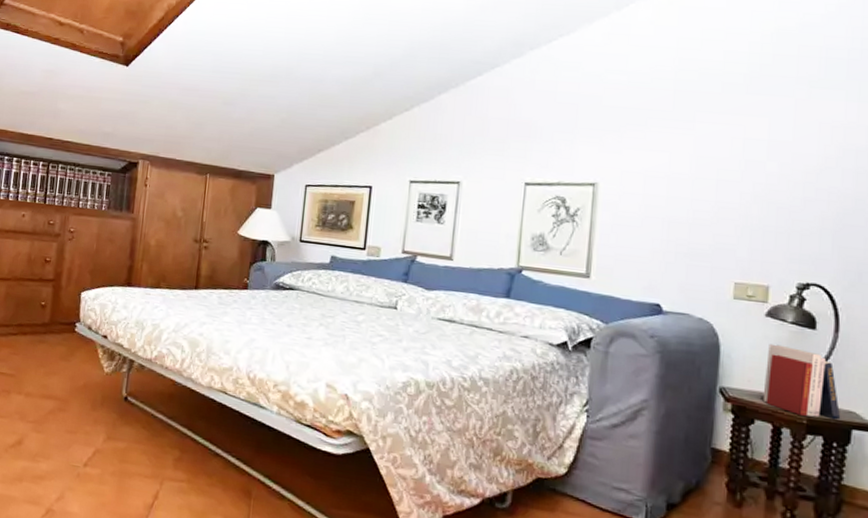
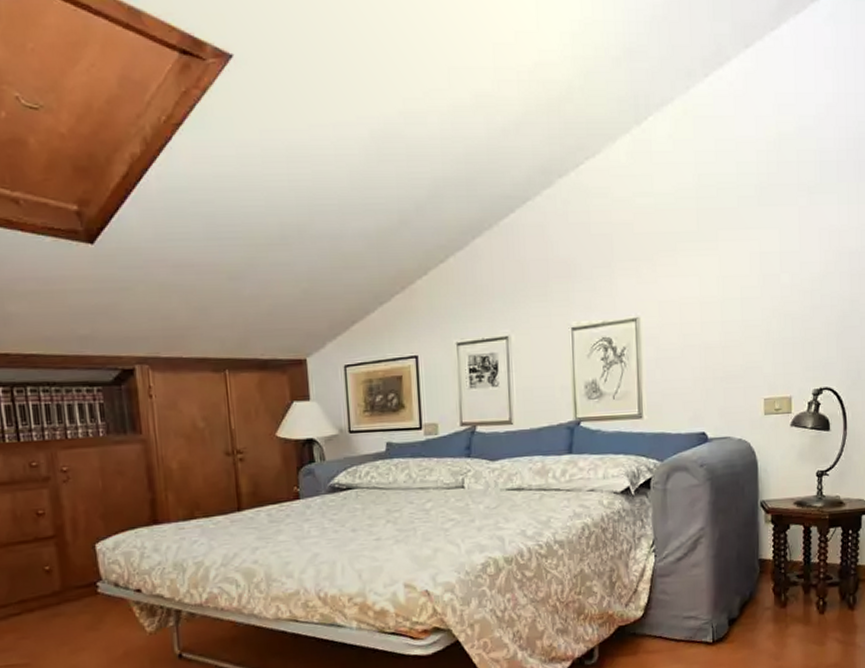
books: present [762,343,841,420] -> none [794,450,853,512]

